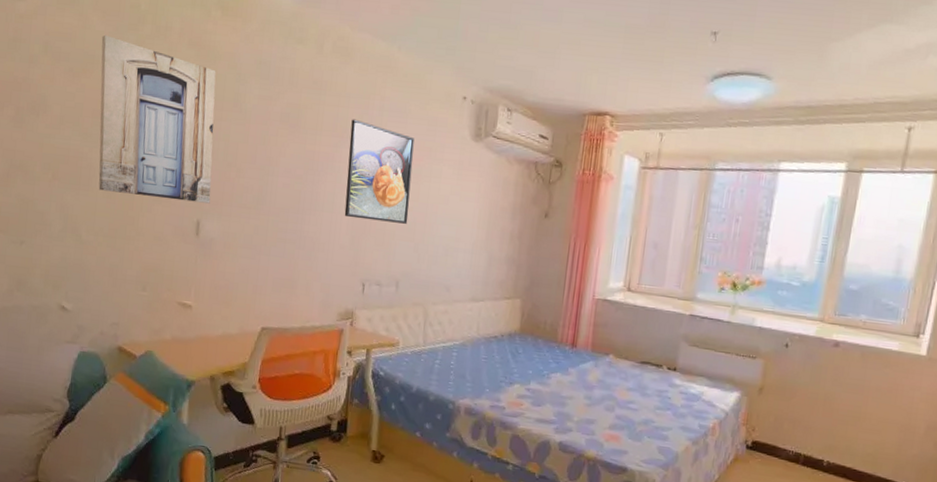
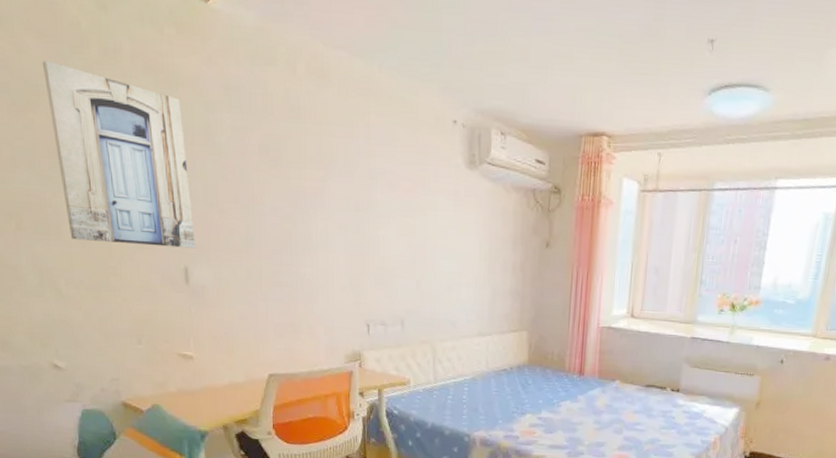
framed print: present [344,119,415,224] -> none [337,149,407,261]

